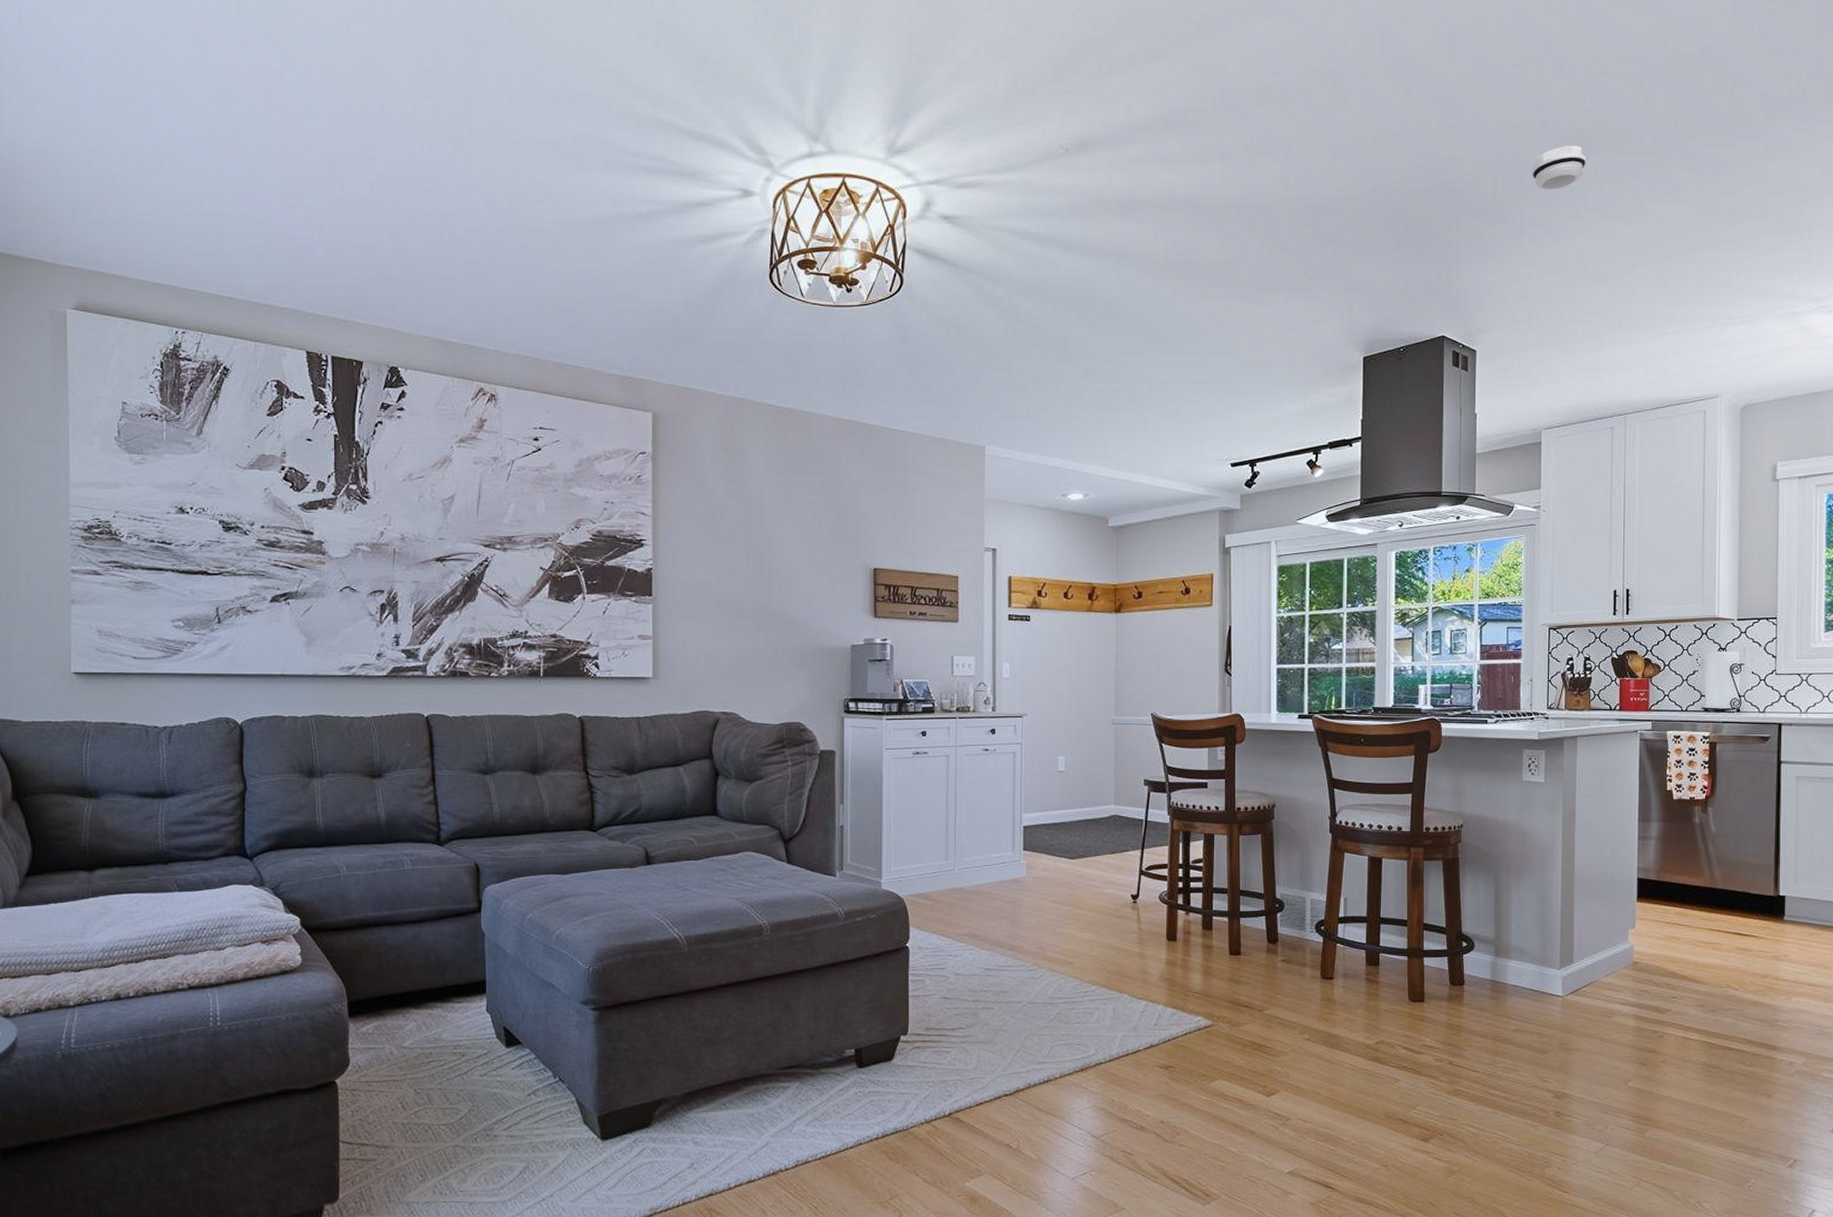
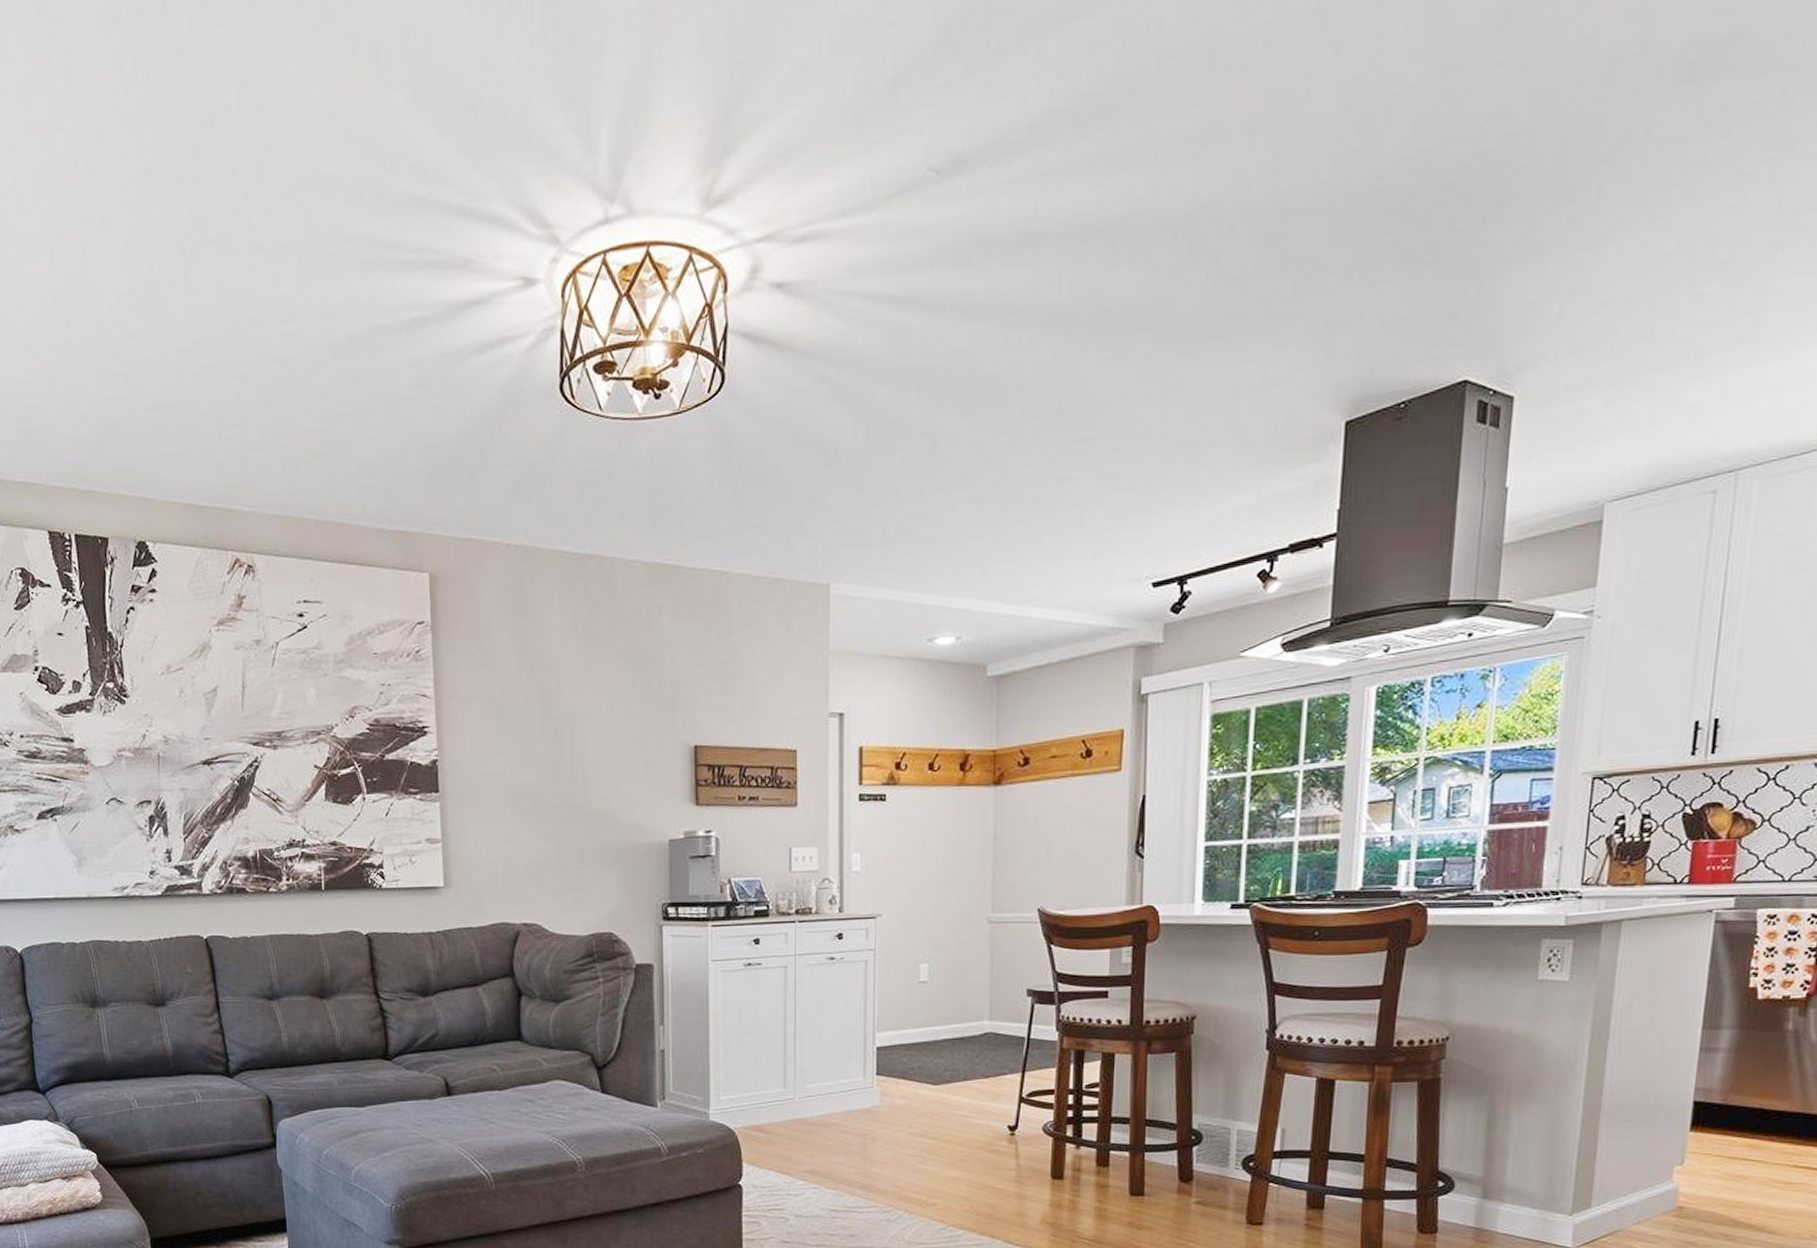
smoke detector: present [1532,145,1587,190] -> none [1621,69,1712,146]

